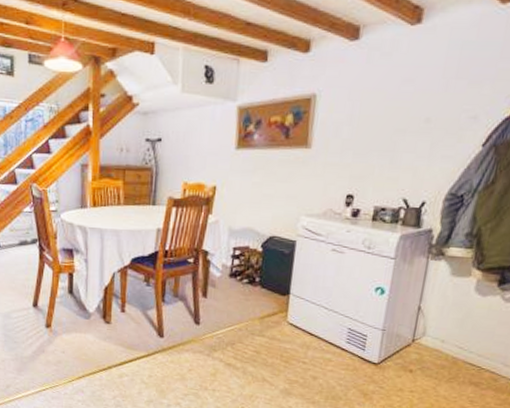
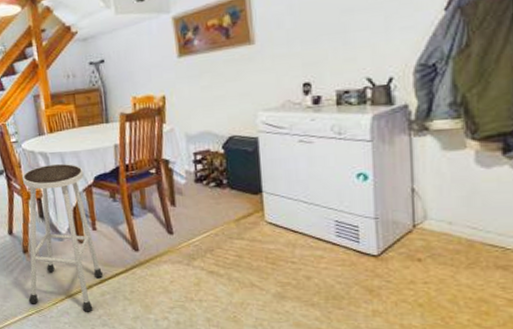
stool: none [45,239,125,392] -> present [22,163,104,312]

